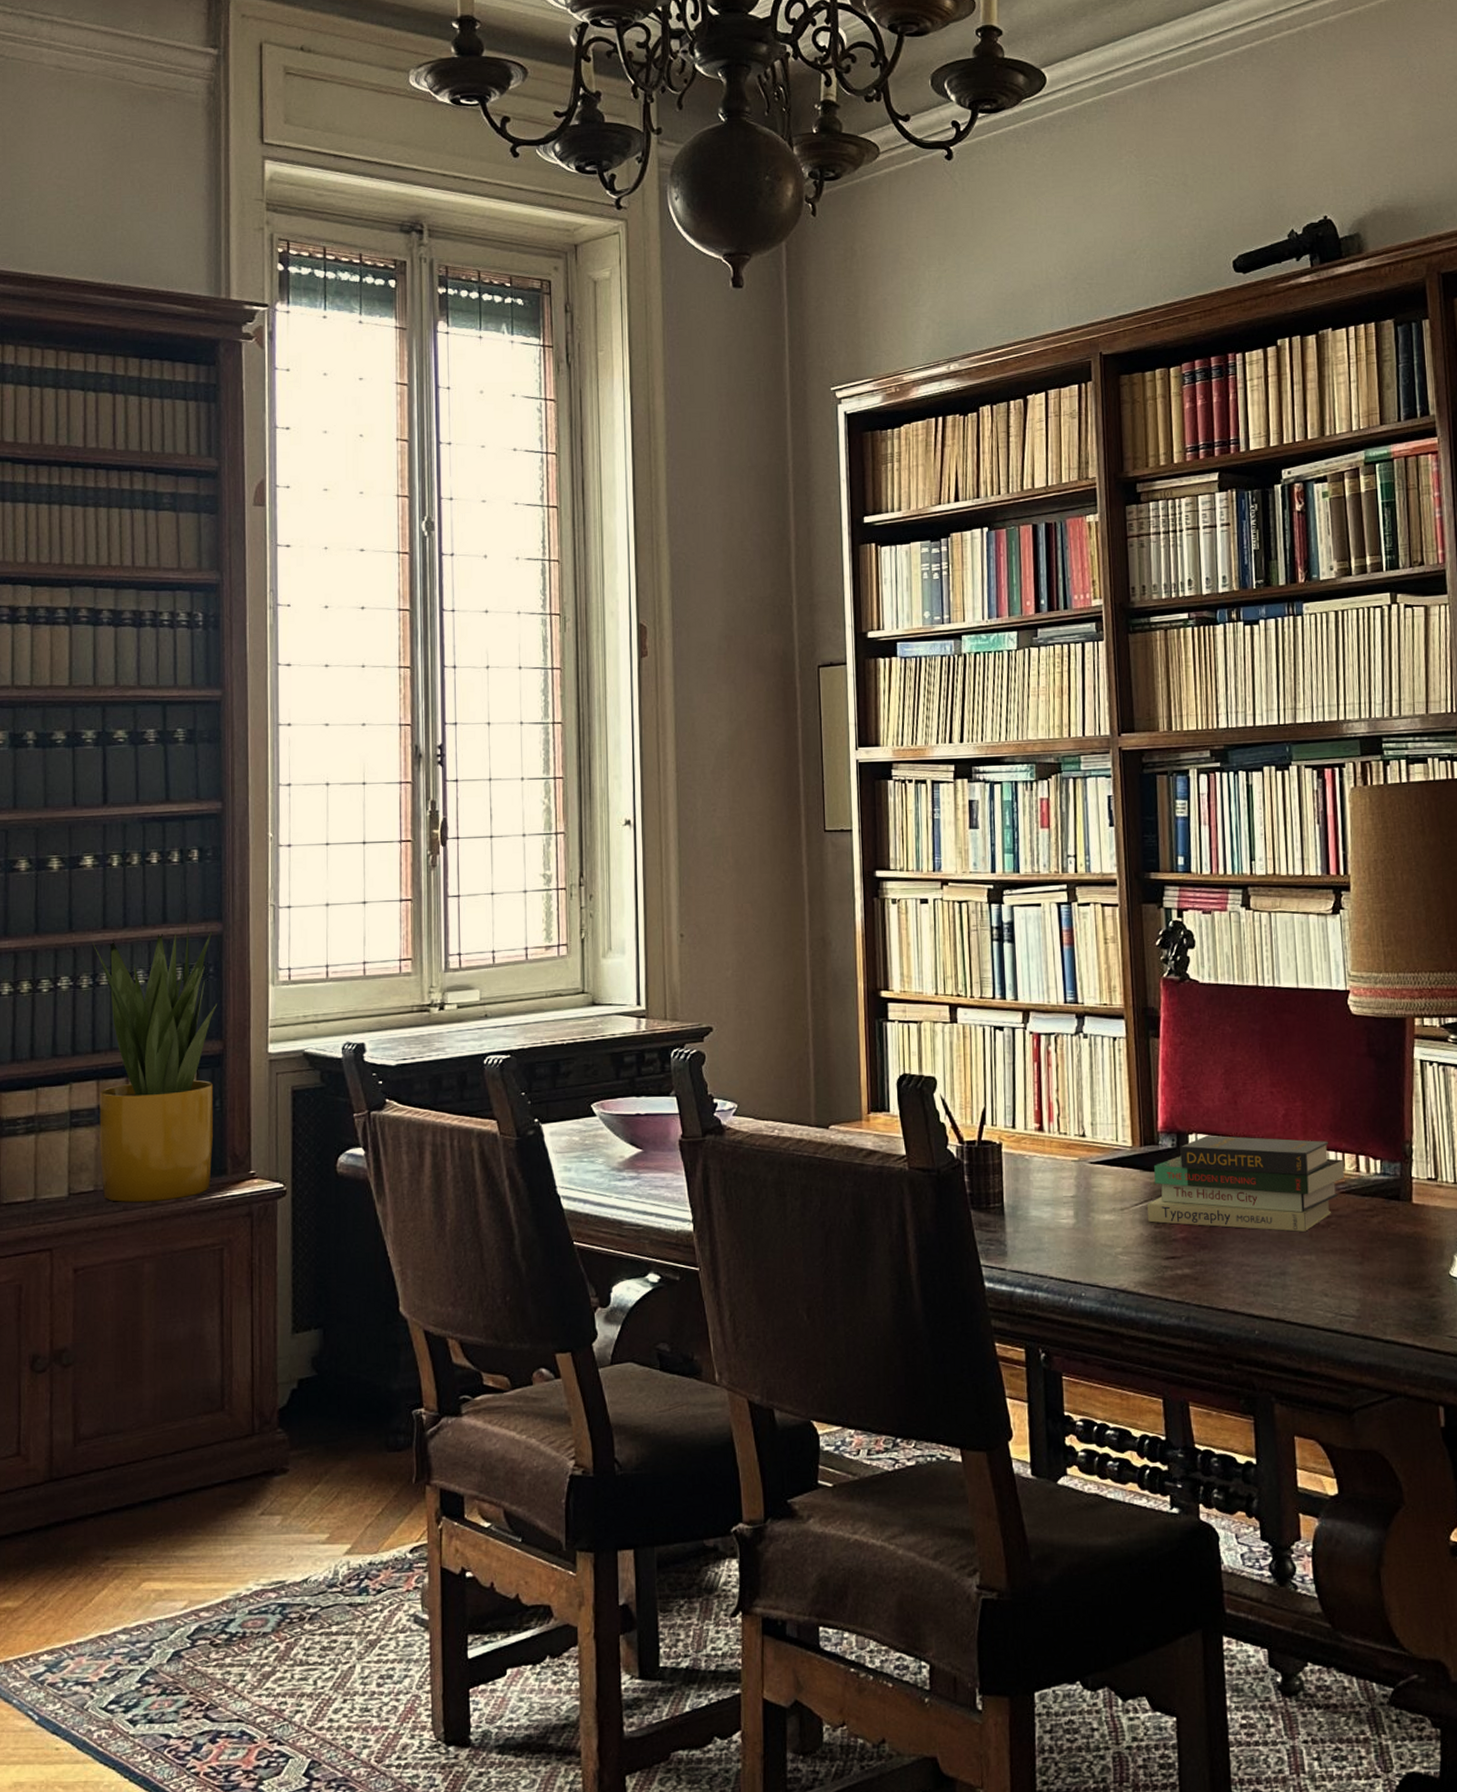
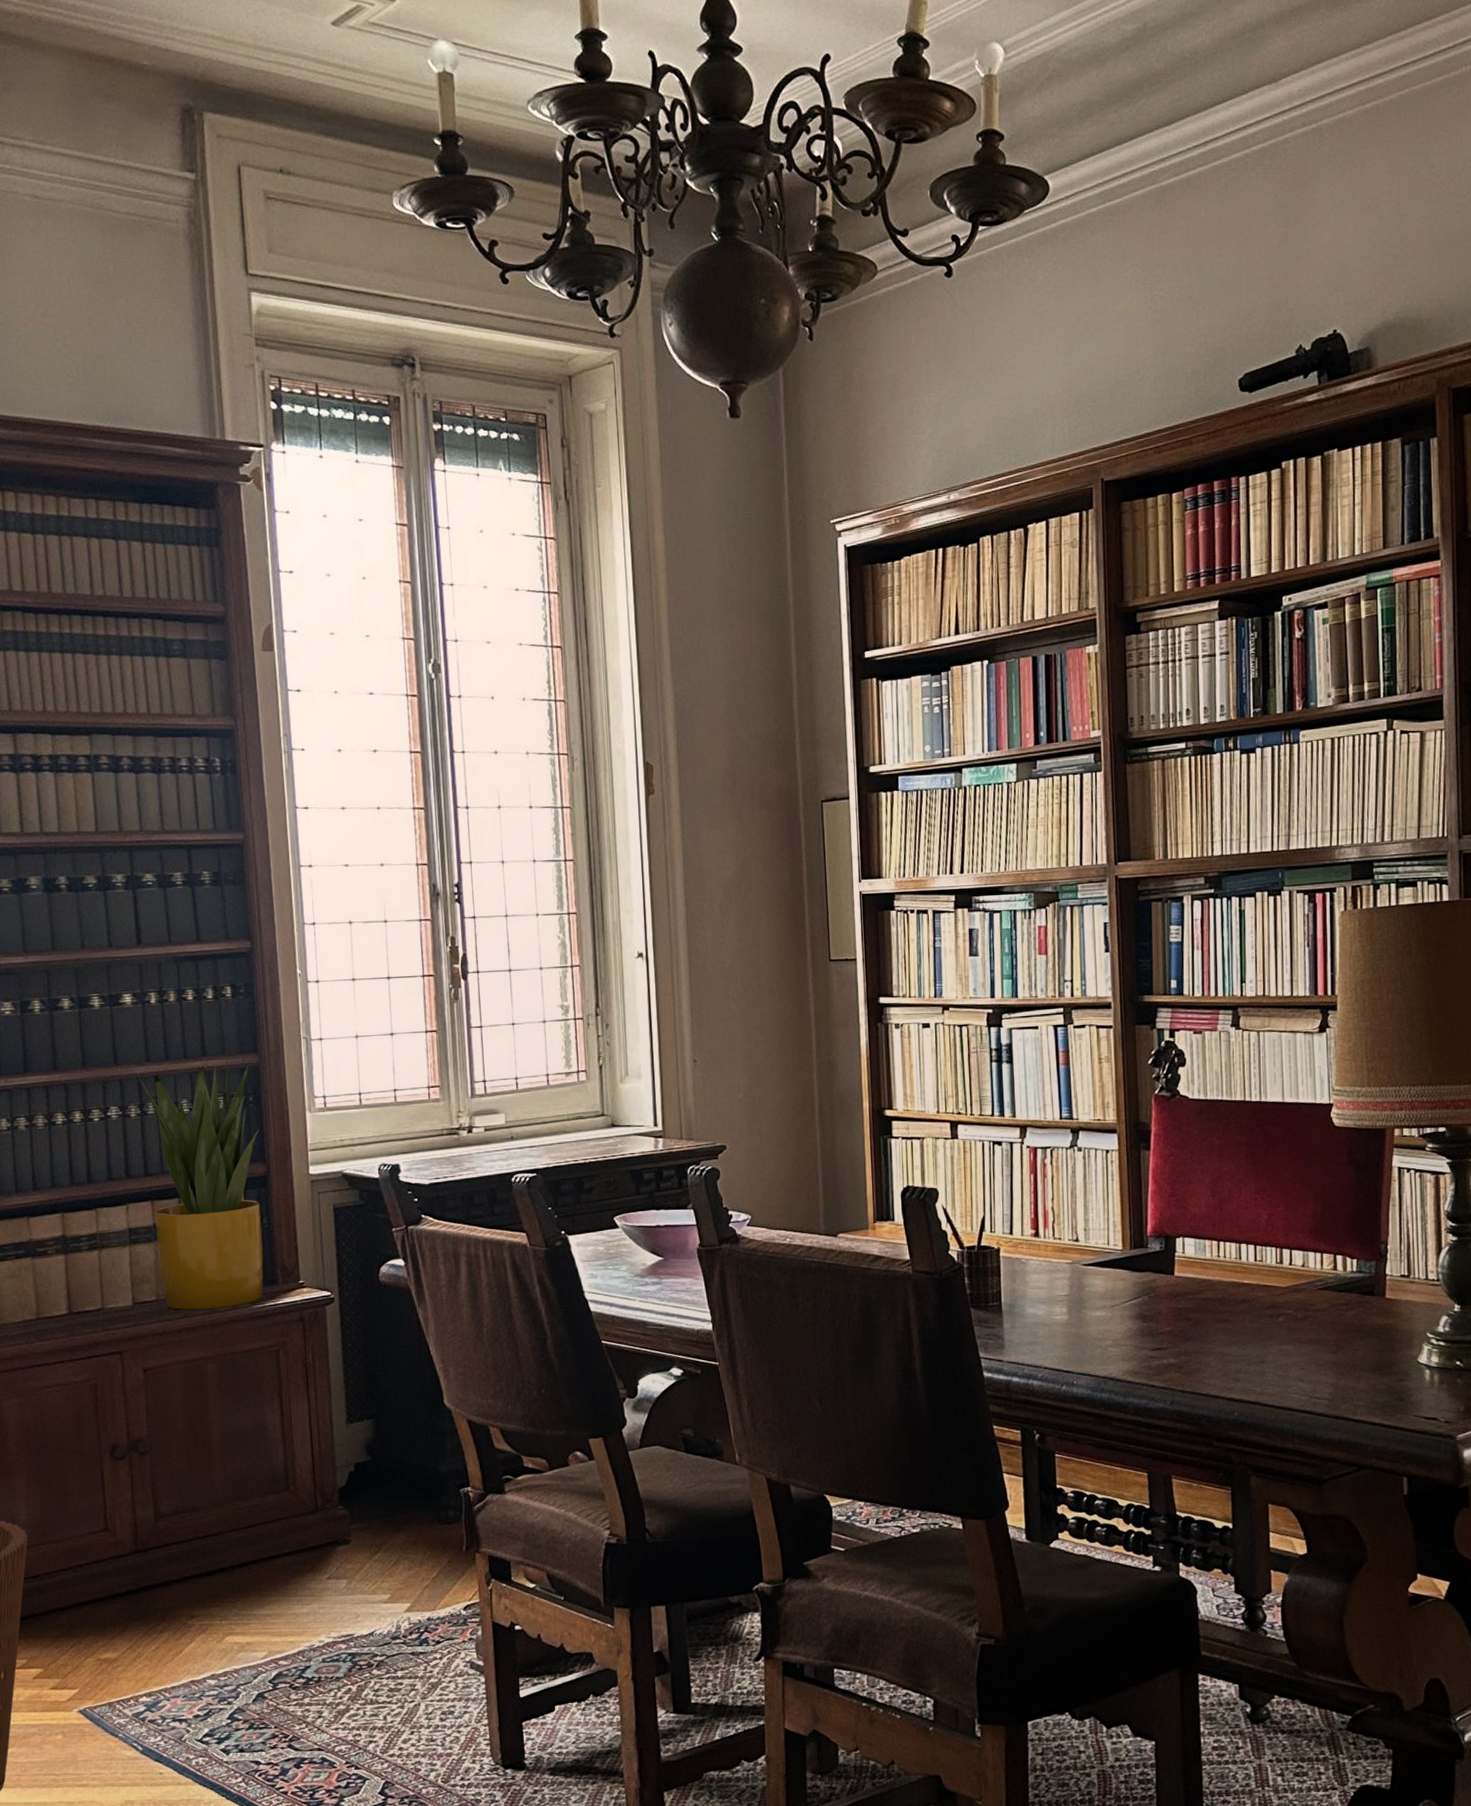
books: present [1147,1135,1345,1232] -> none [1136,1238,1322,1325]

